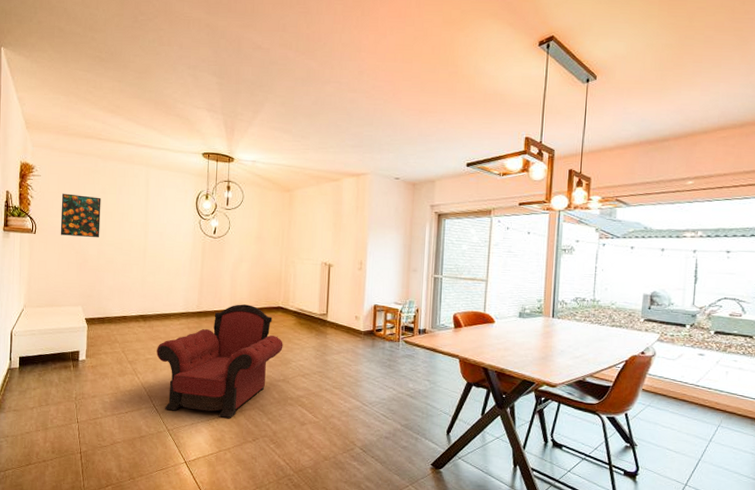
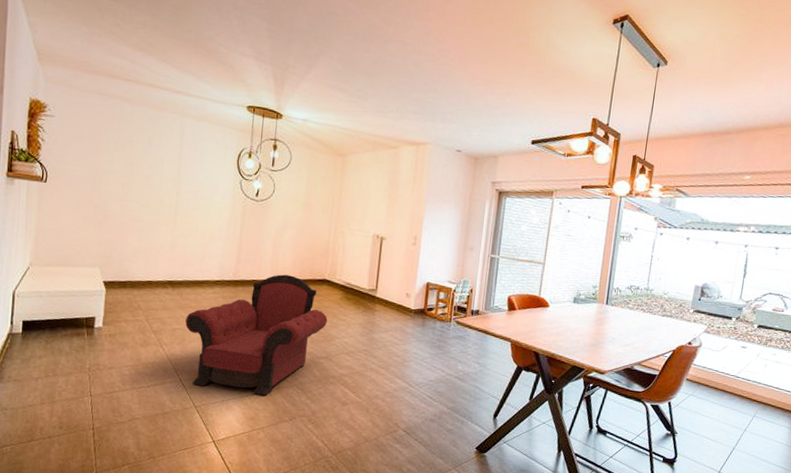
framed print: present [60,193,101,237] -> none [76,138,127,192]

